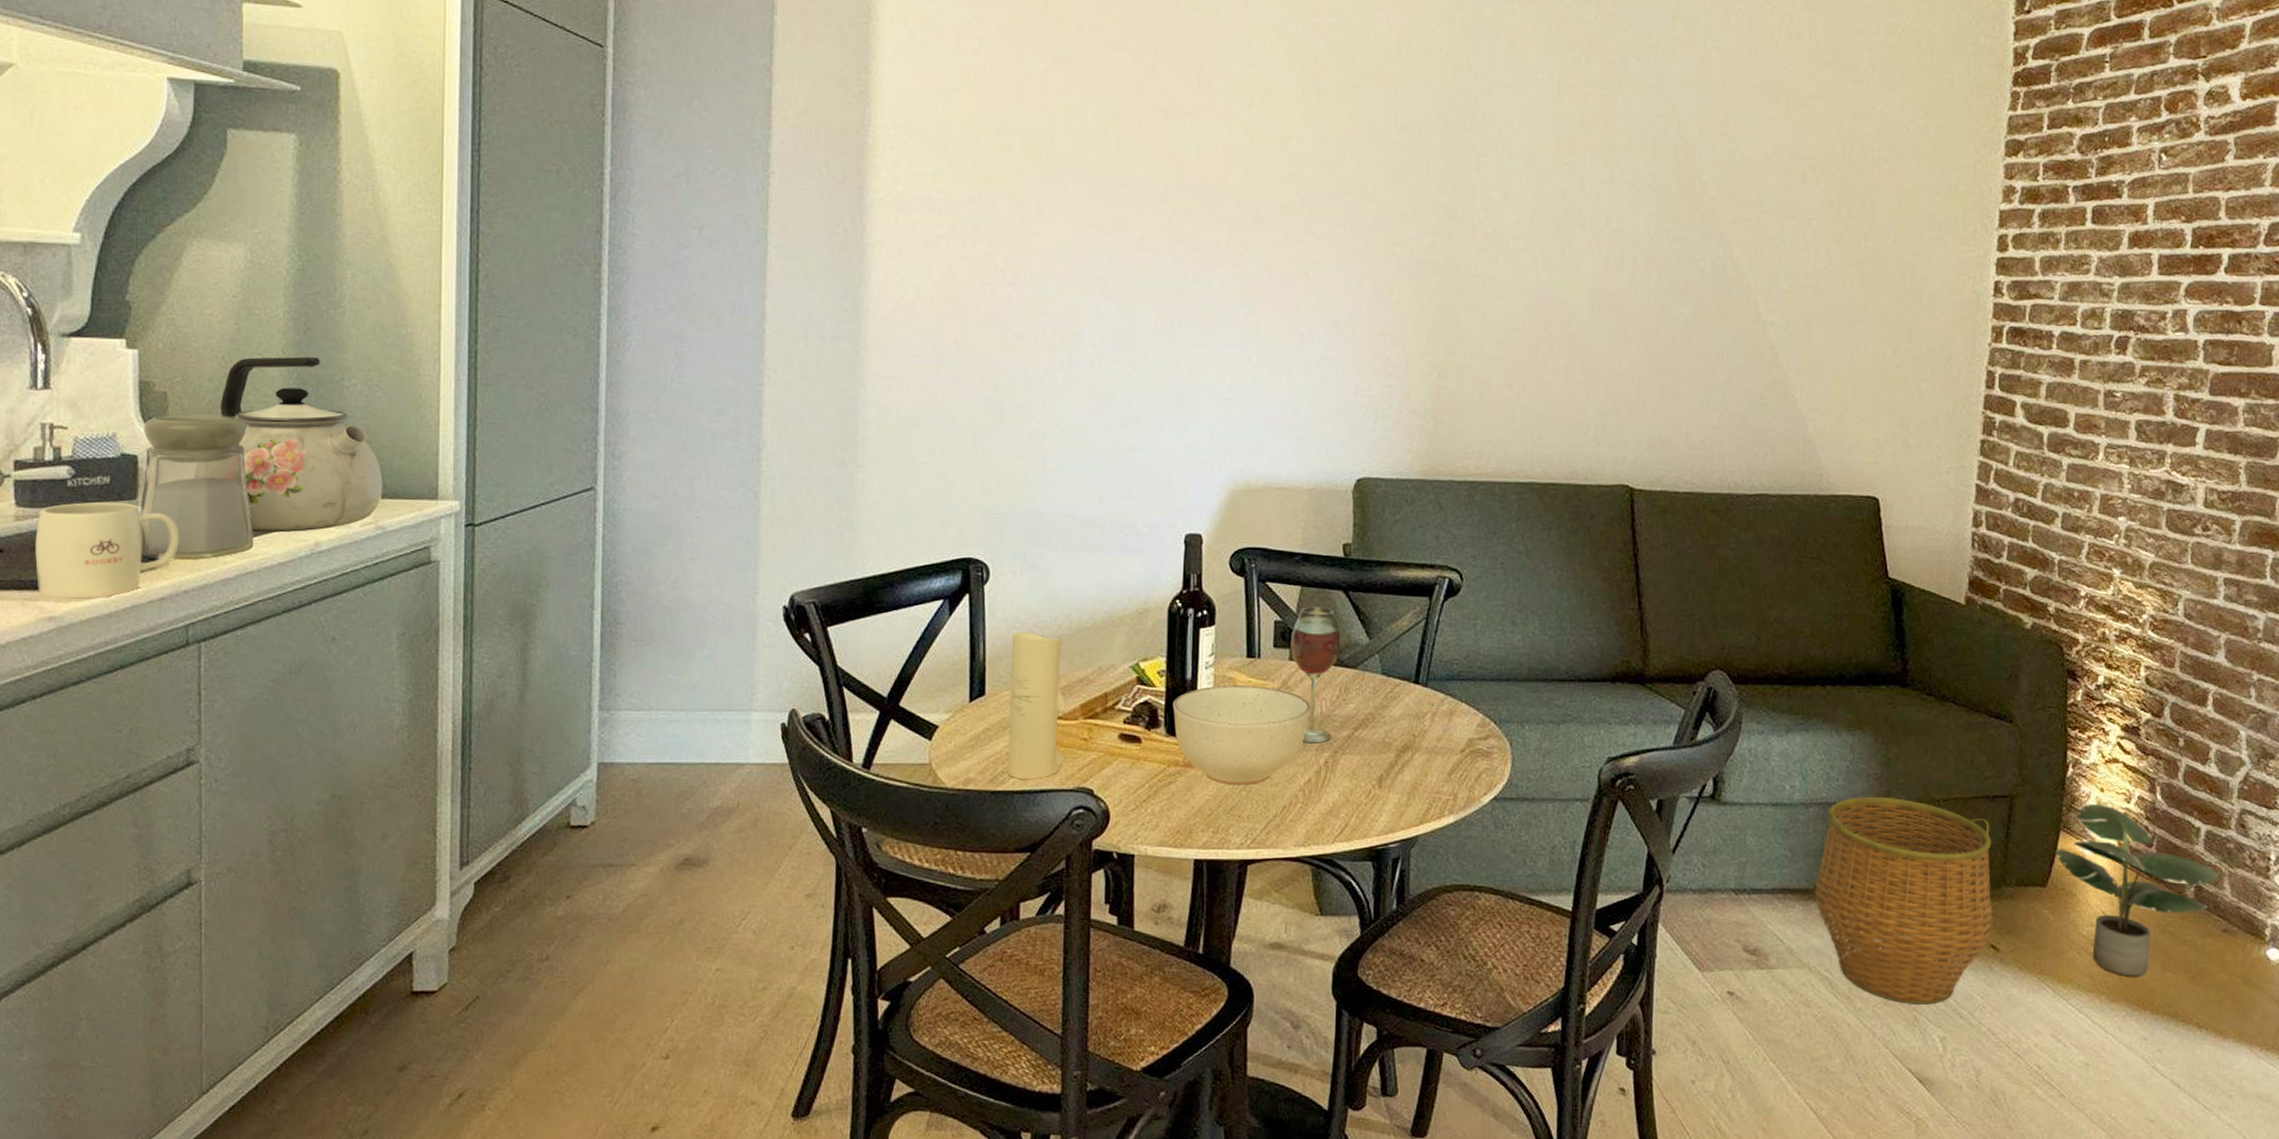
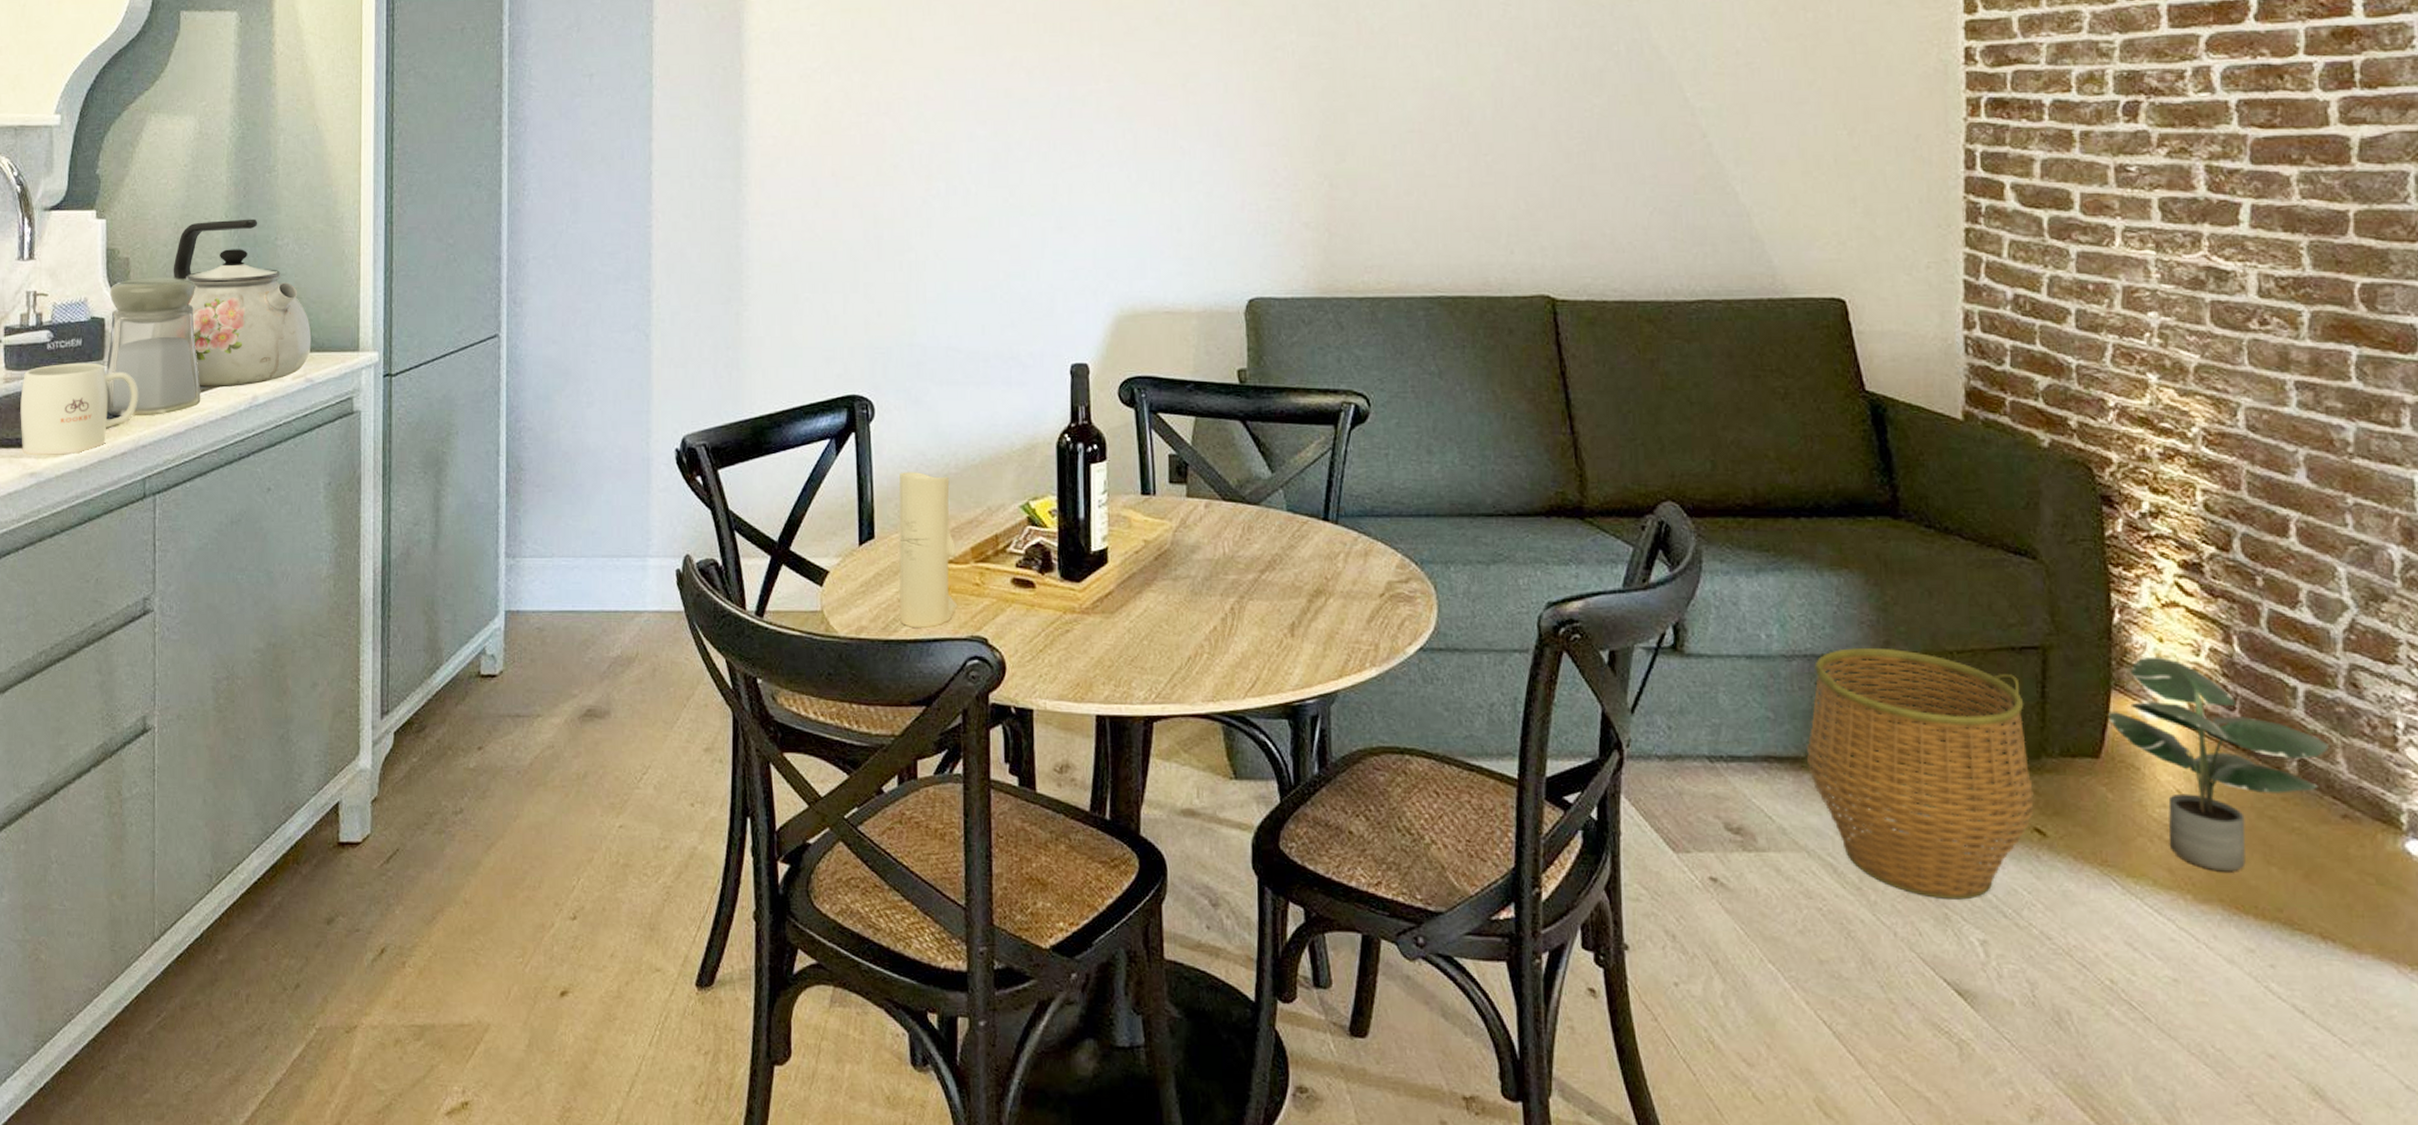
bowl: present [1172,685,1310,785] -> none [1065,525,1212,634]
wineglass: present [1290,607,1341,744] -> none [1187,438,1241,588]

